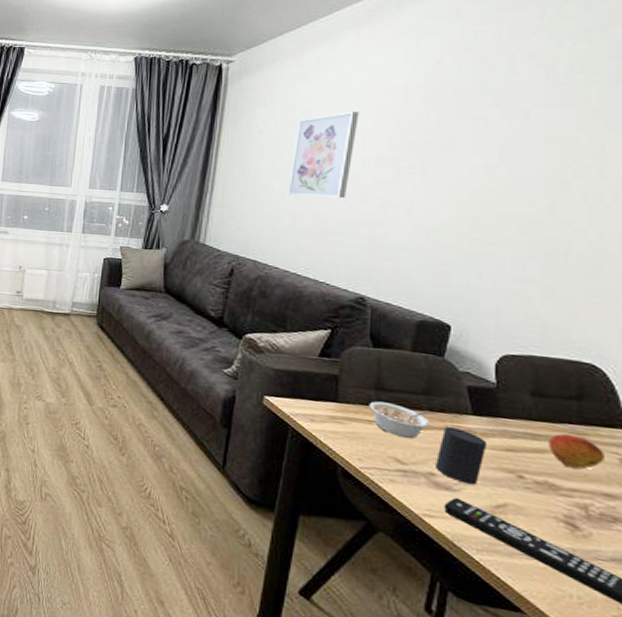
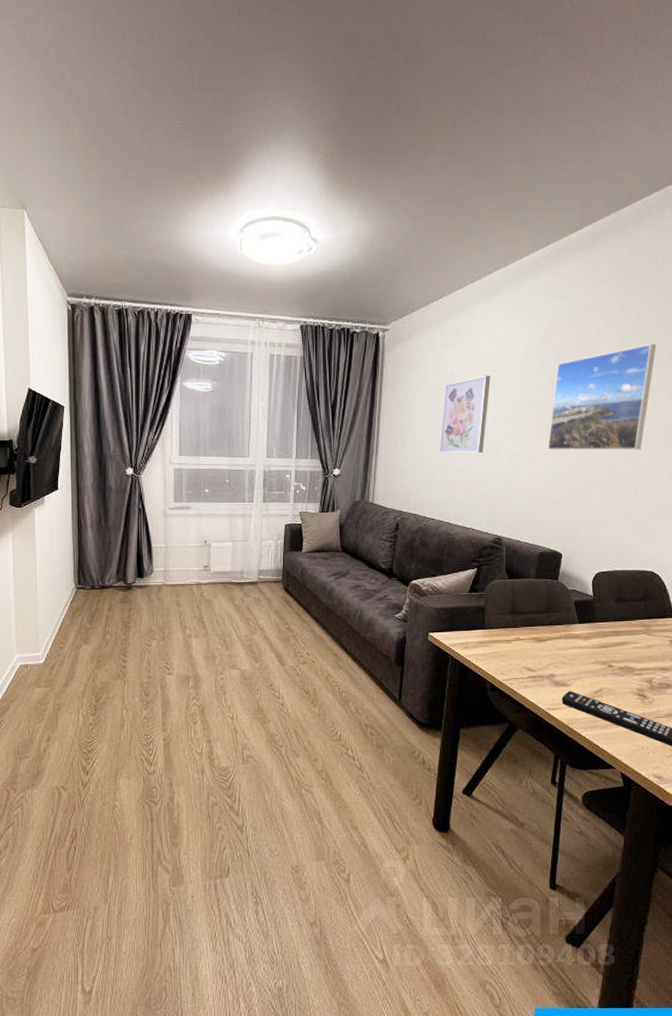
legume: present [369,401,431,439] -> none [507,623,550,650]
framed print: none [434,76,603,208] -> present [547,343,656,451]
cup: present [436,427,488,485] -> none [555,636,589,679]
fruit: present [548,434,604,470] -> none [627,628,661,653]

